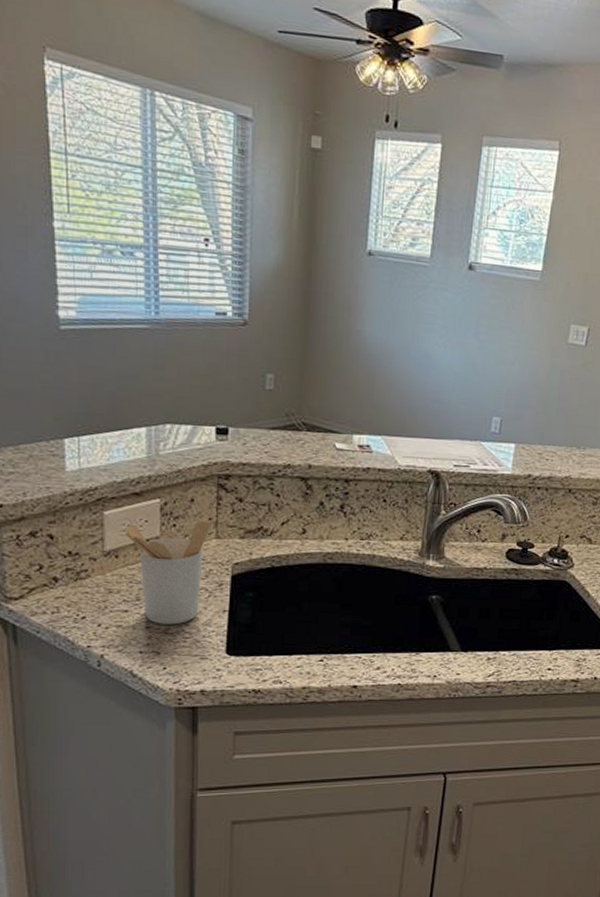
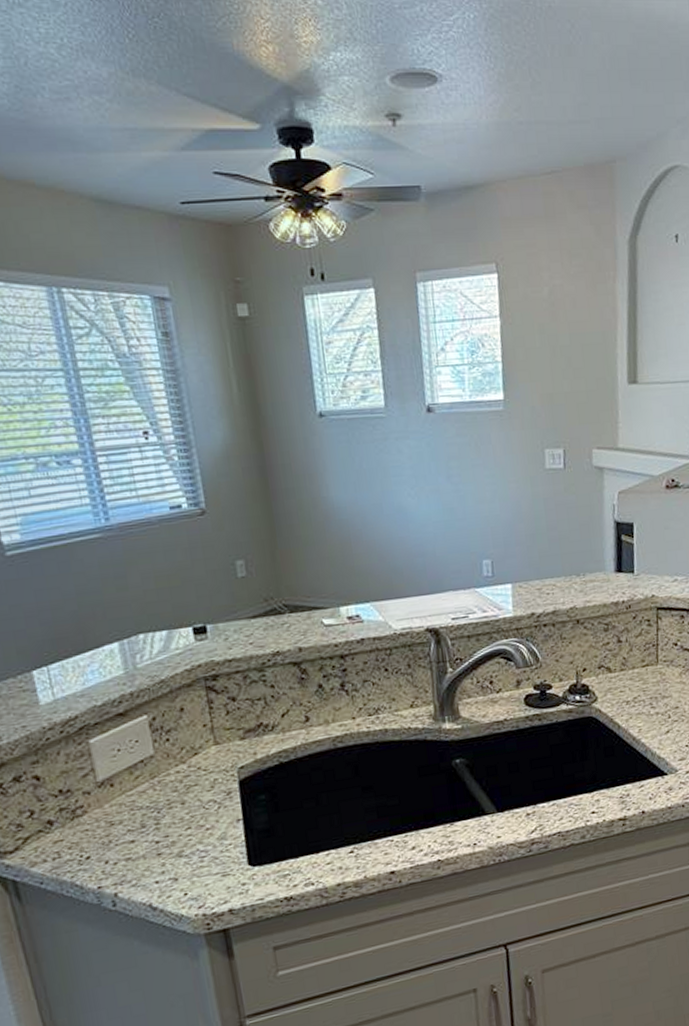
utensil holder: present [125,520,210,625] -> none [115,728,211,849]

